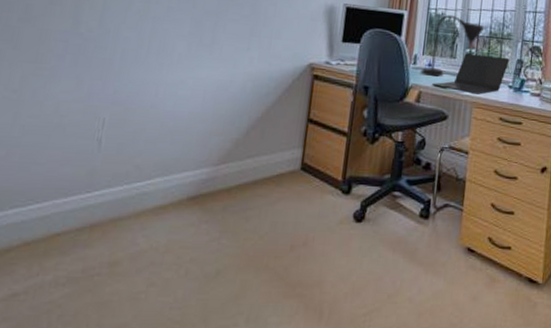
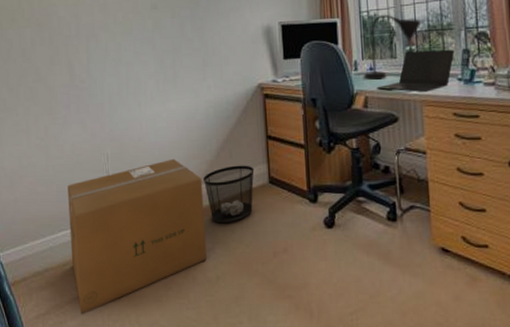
box: none [17,132,222,316] -> present [67,158,207,315]
waste bin: none [222,147,287,211] -> present [202,165,255,224]

